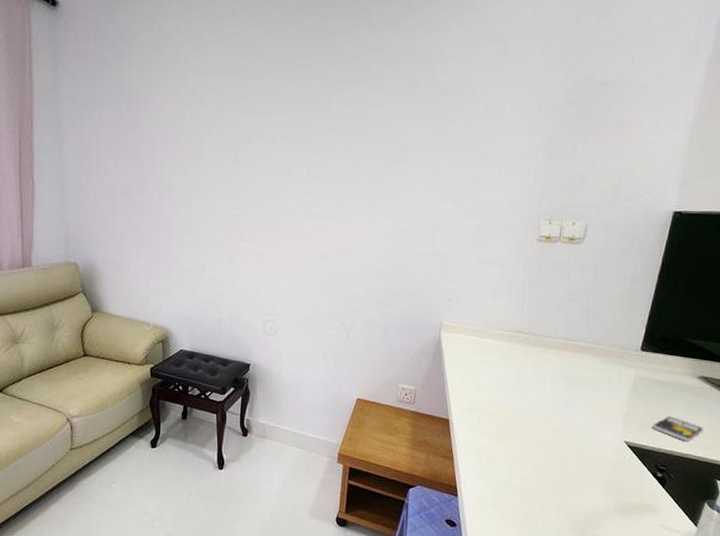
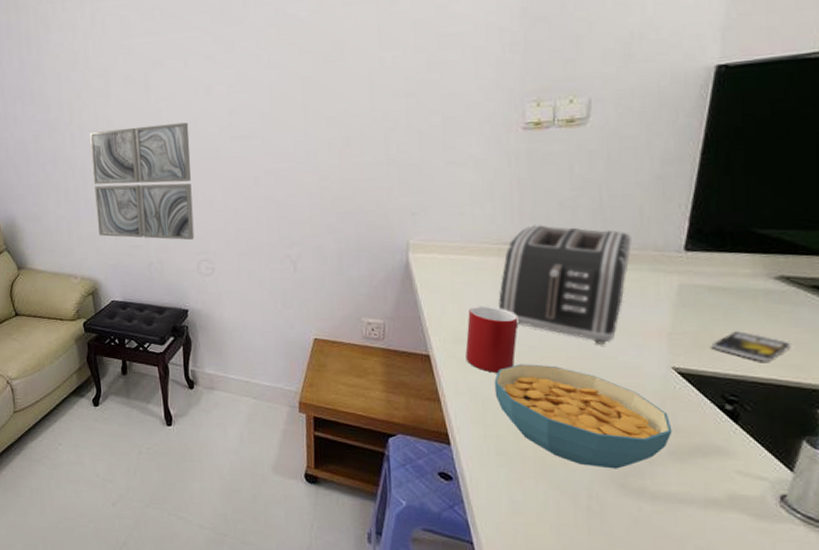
wall art: none [175,192,270,302] -> present [89,122,195,241]
cup: none [476,381,519,438] -> present [465,305,518,373]
cereal bowl: none [496,431,620,521] -> present [494,364,672,469]
toaster: none [506,319,605,420] -> present [499,225,632,344]

